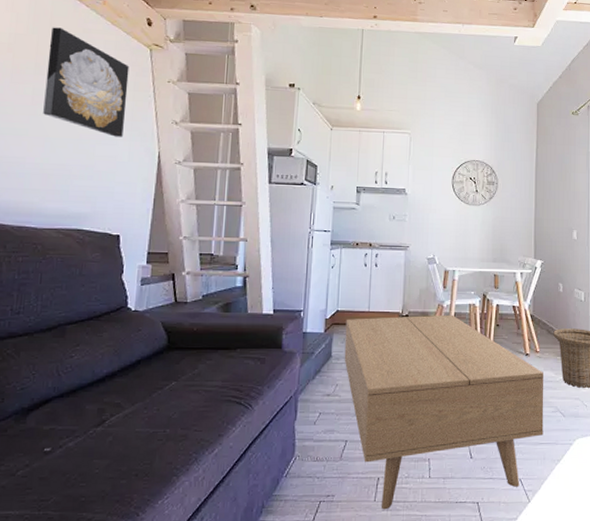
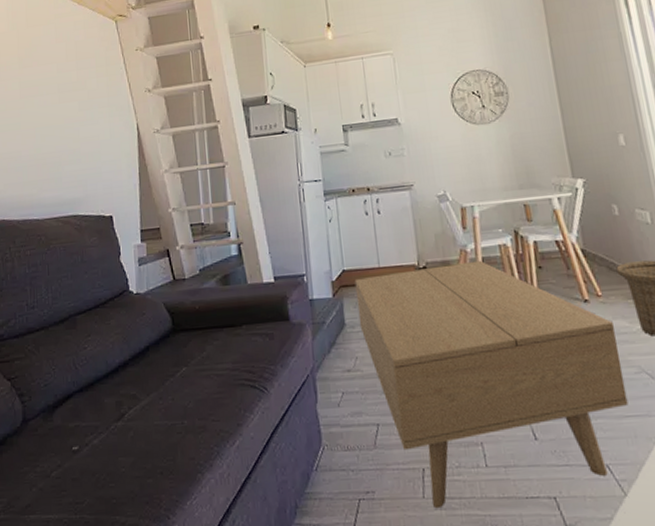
wall art: present [43,27,130,137] -> none [28,18,102,116]

